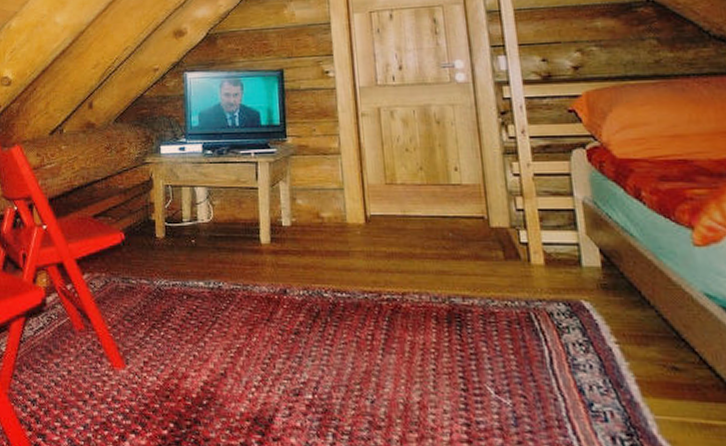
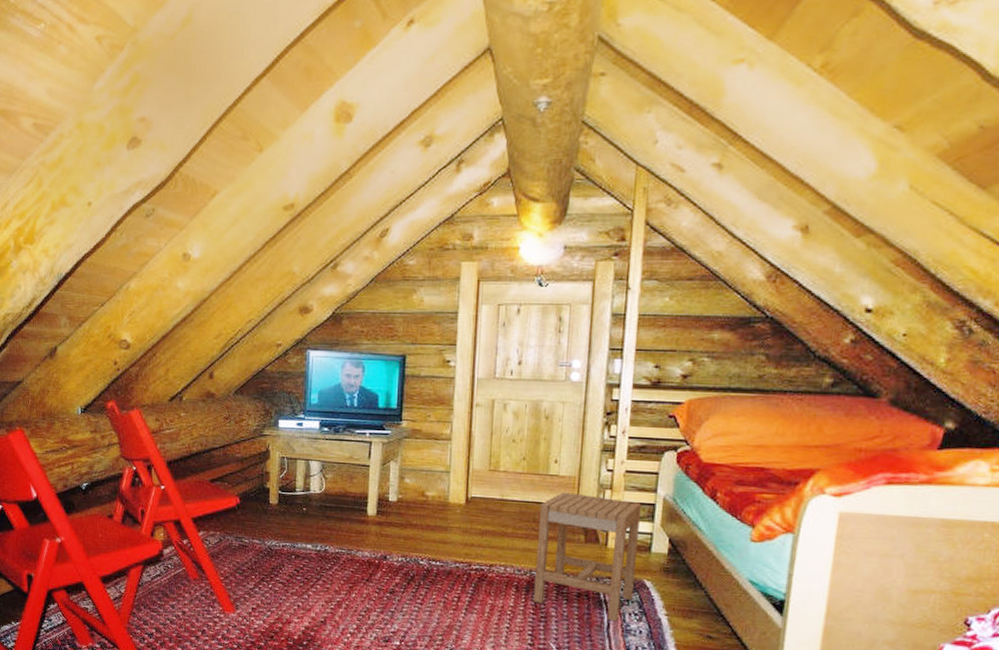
stool: none [448,203,573,355] -> present [533,492,641,622]

